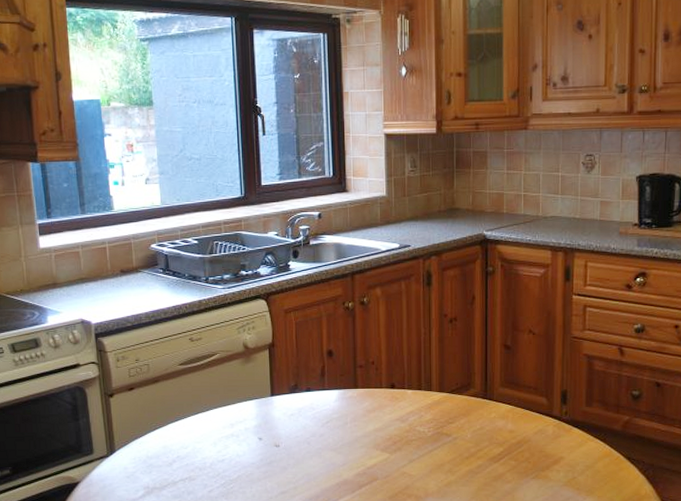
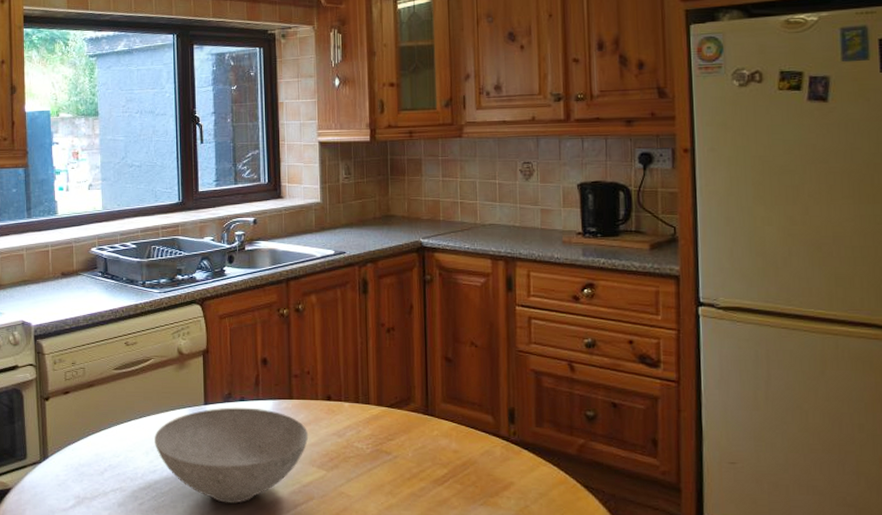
bowl: none [222,397,373,487] -> present [154,407,309,503]

